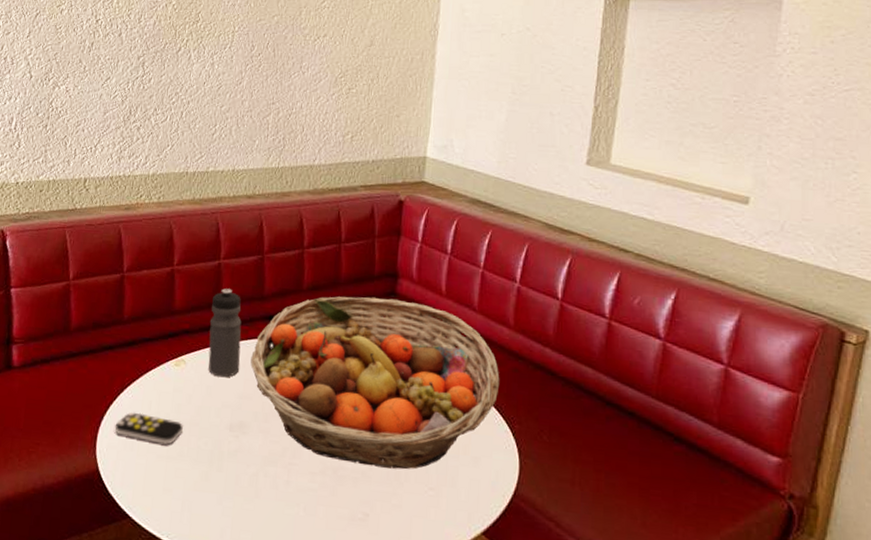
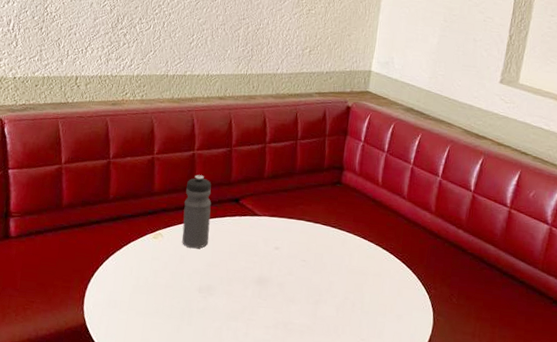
remote control: present [114,412,184,446] -> none [100,276,160,304]
fruit basket: present [250,296,500,470] -> none [218,184,422,324]

